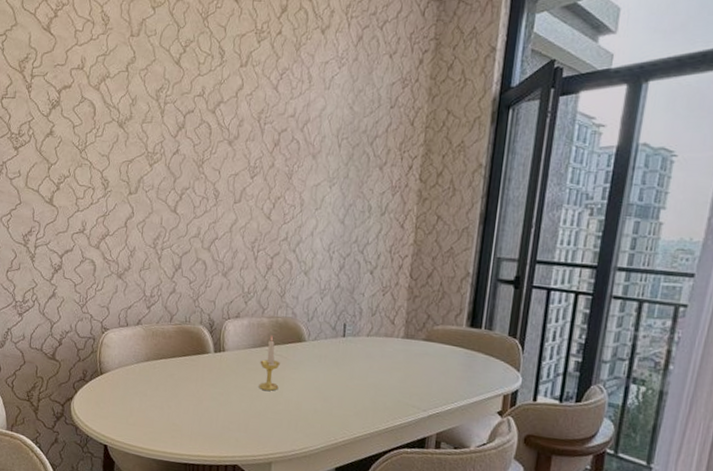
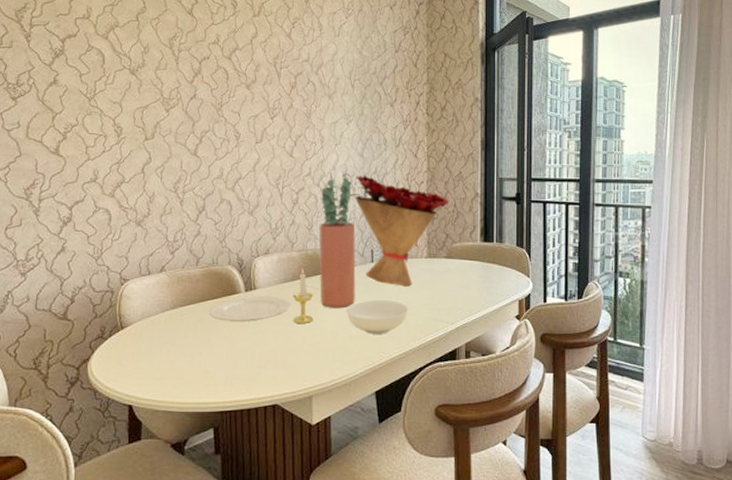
plate: none [179,357,257,382] -> present [209,296,290,321]
vase: none [287,233,330,380] -> present [319,166,356,307]
bowl: none [312,375,378,412] -> present [346,300,408,334]
flower bouquet: none [324,243,435,366] -> present [348,175,449,287]

